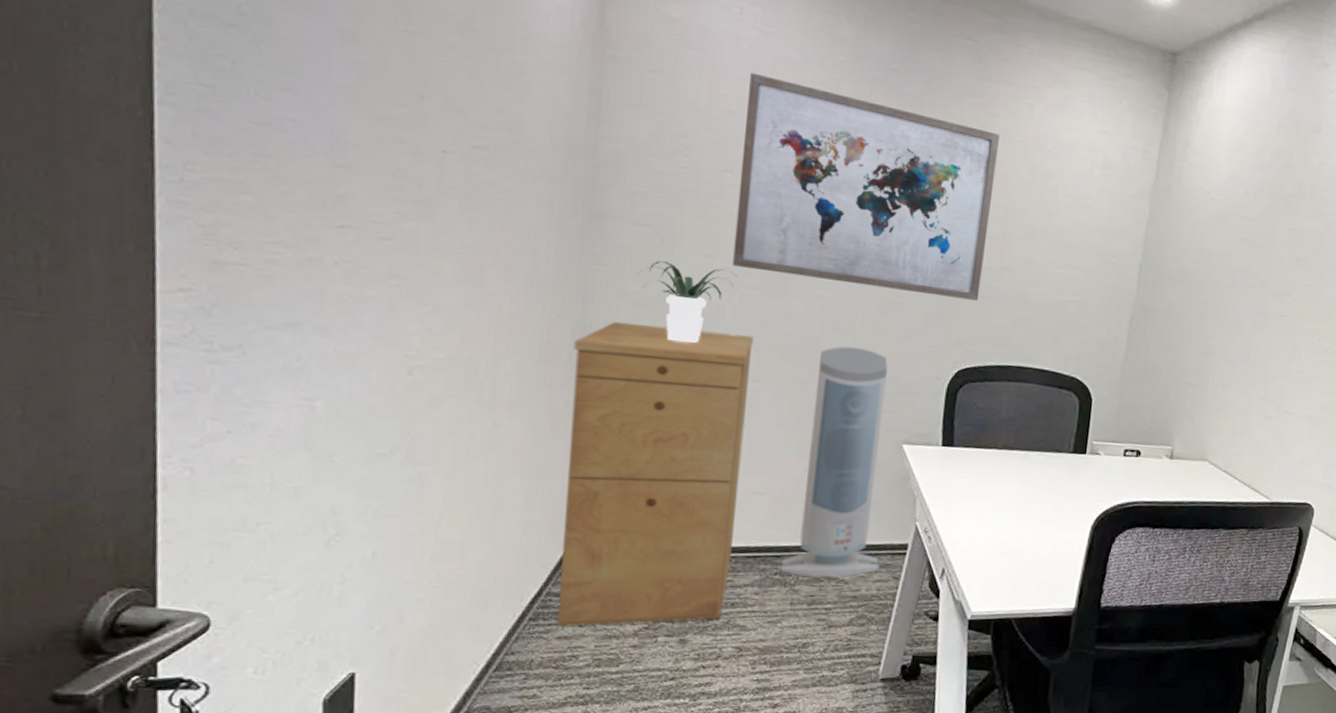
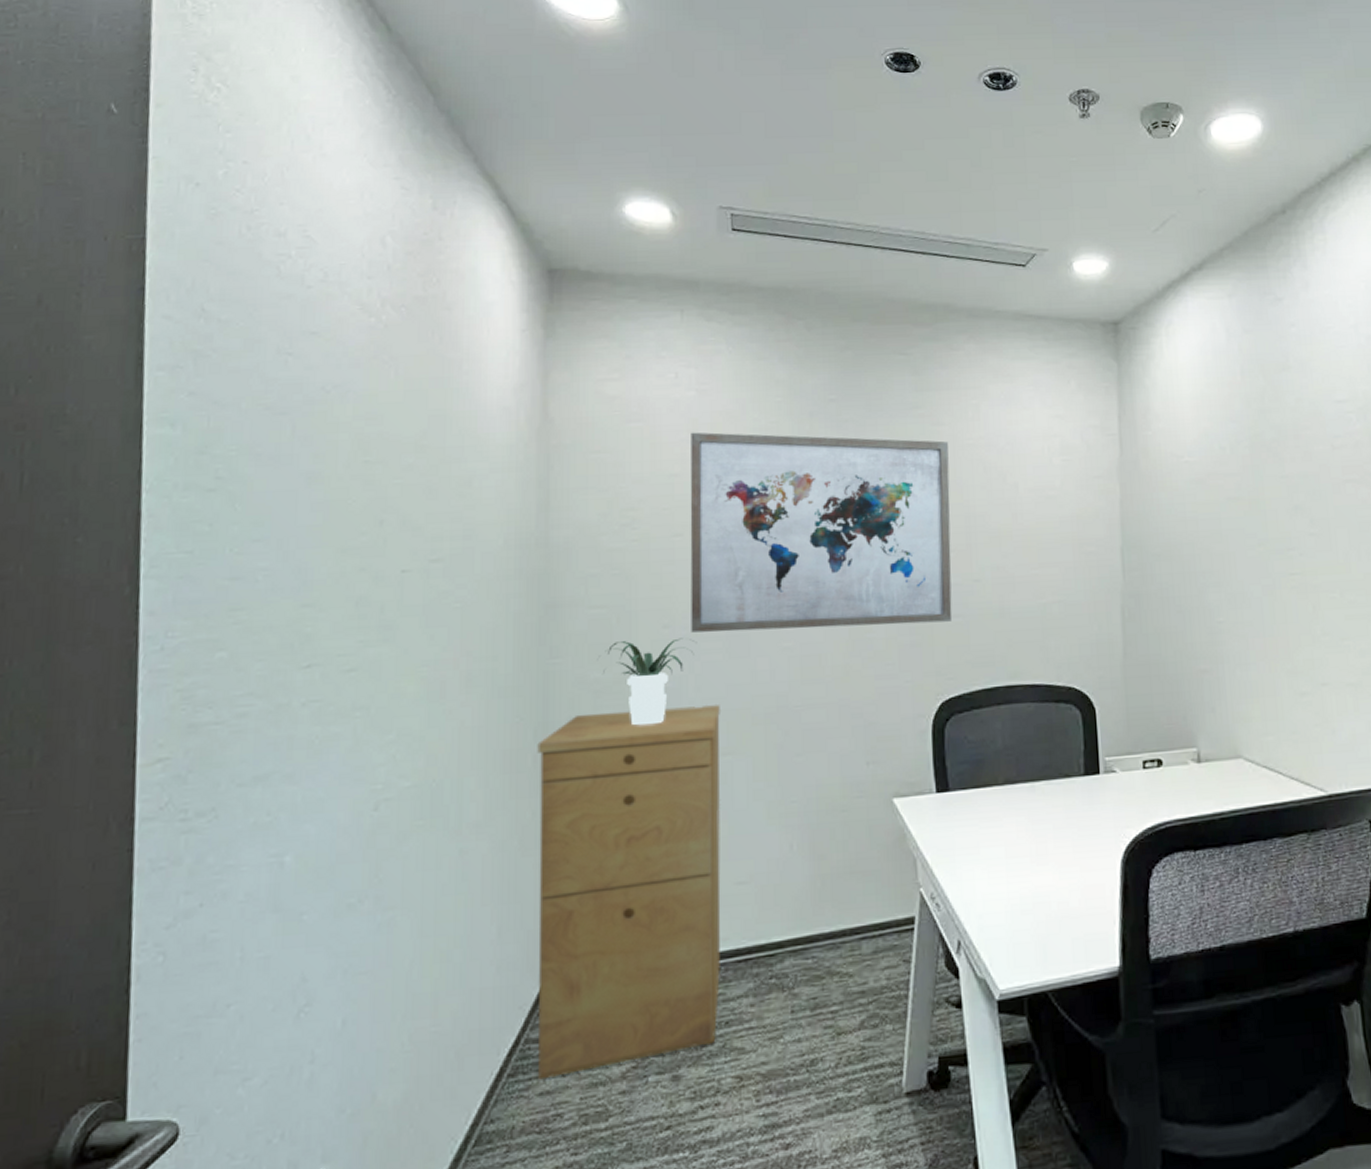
air purifier: present [780,346,888,578] -> none [775,697,887,976]

